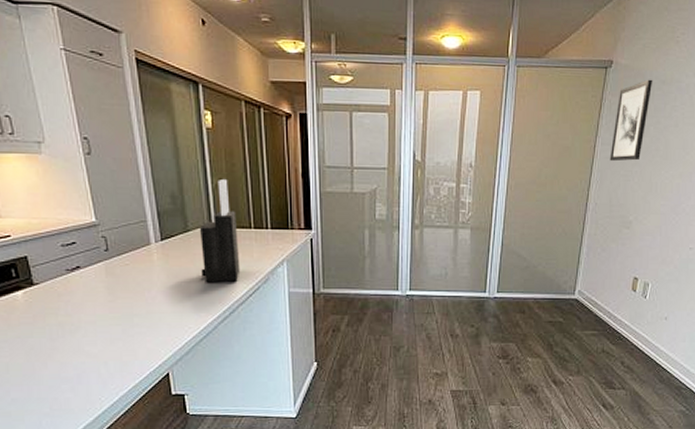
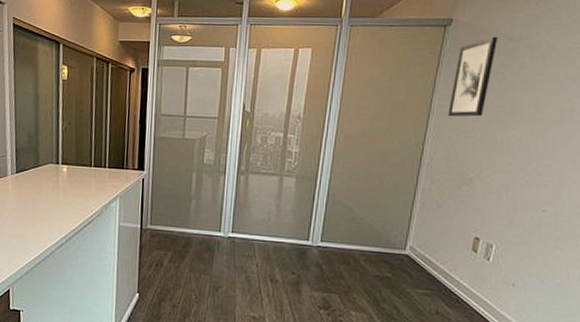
knife block: present [200,178,241,283] -> none [46,122,80,213]

